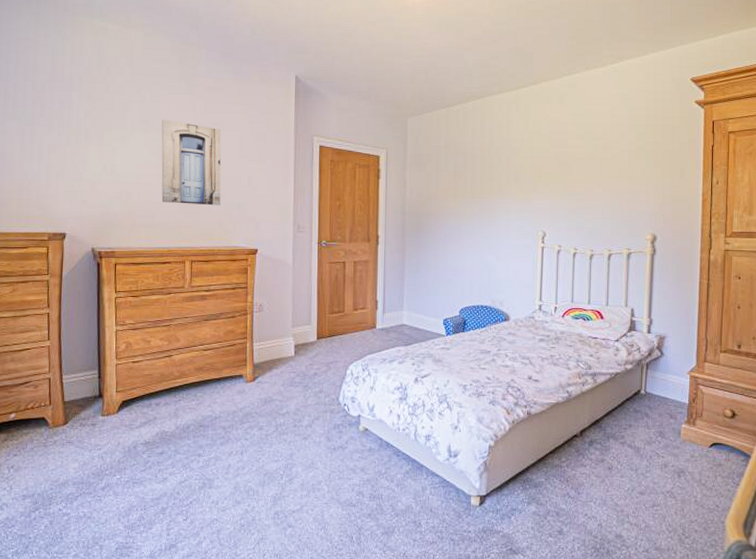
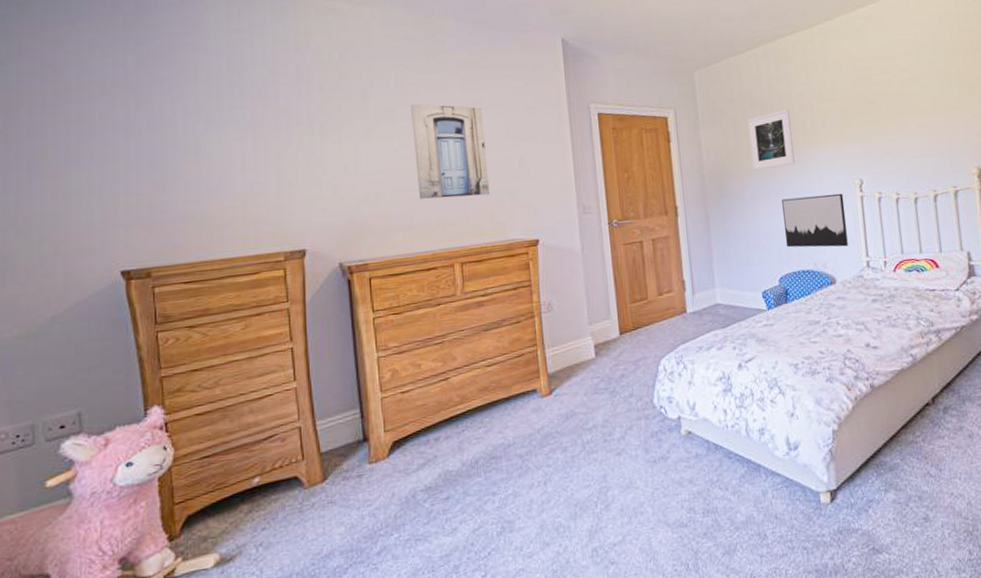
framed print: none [449,161,489,213] -> present [748,108,795,171]
wall art: none [469,241,526,290] -> present [782,193,848,248]

